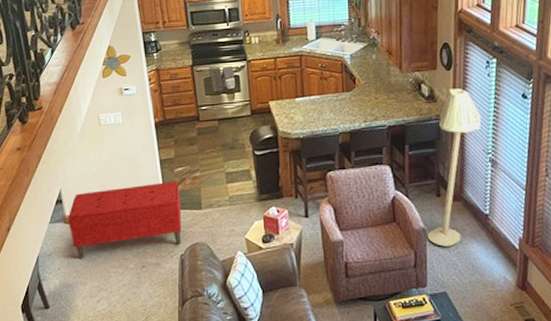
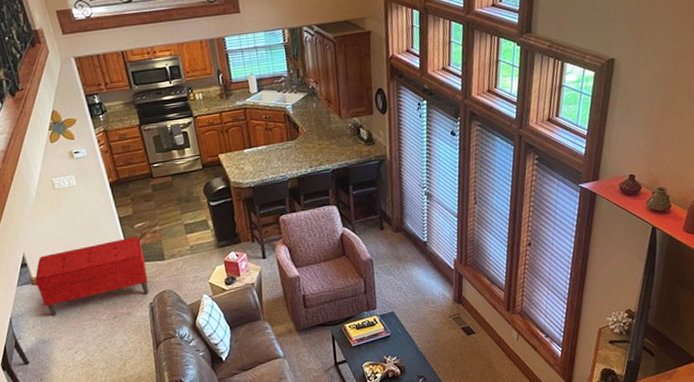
floor lamp: present [426,88,482,247] -> none [373,130,416,273]

